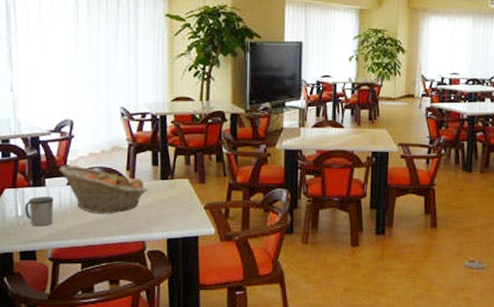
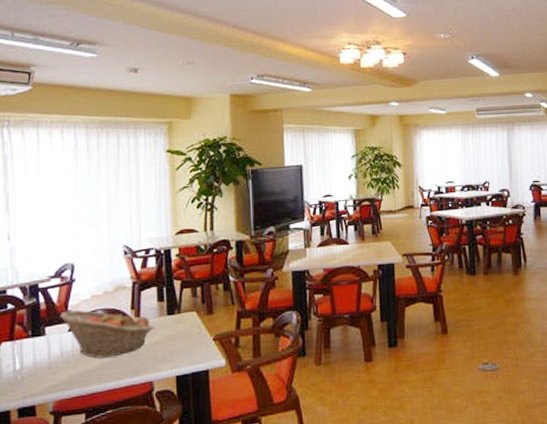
mug: present [25,196,54,227] -> none [23,345,55,380]

